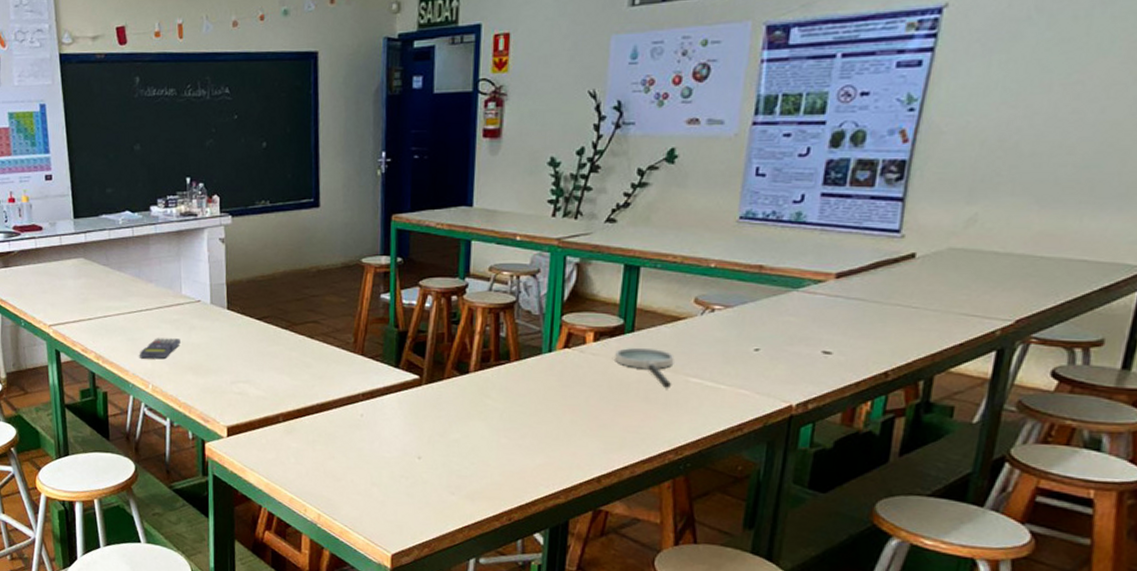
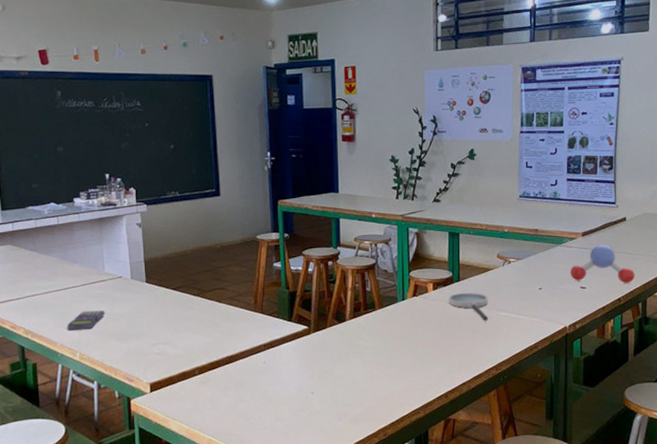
molecular model: none [807,292,920,351] -> present [569,244,635,283]

